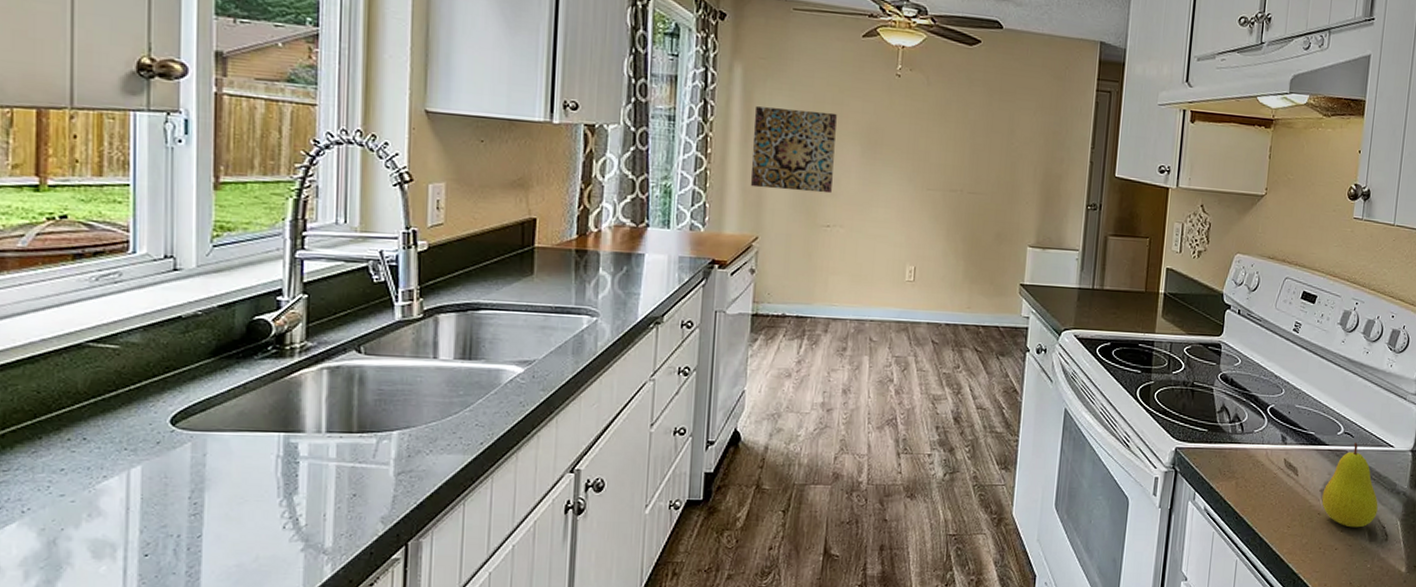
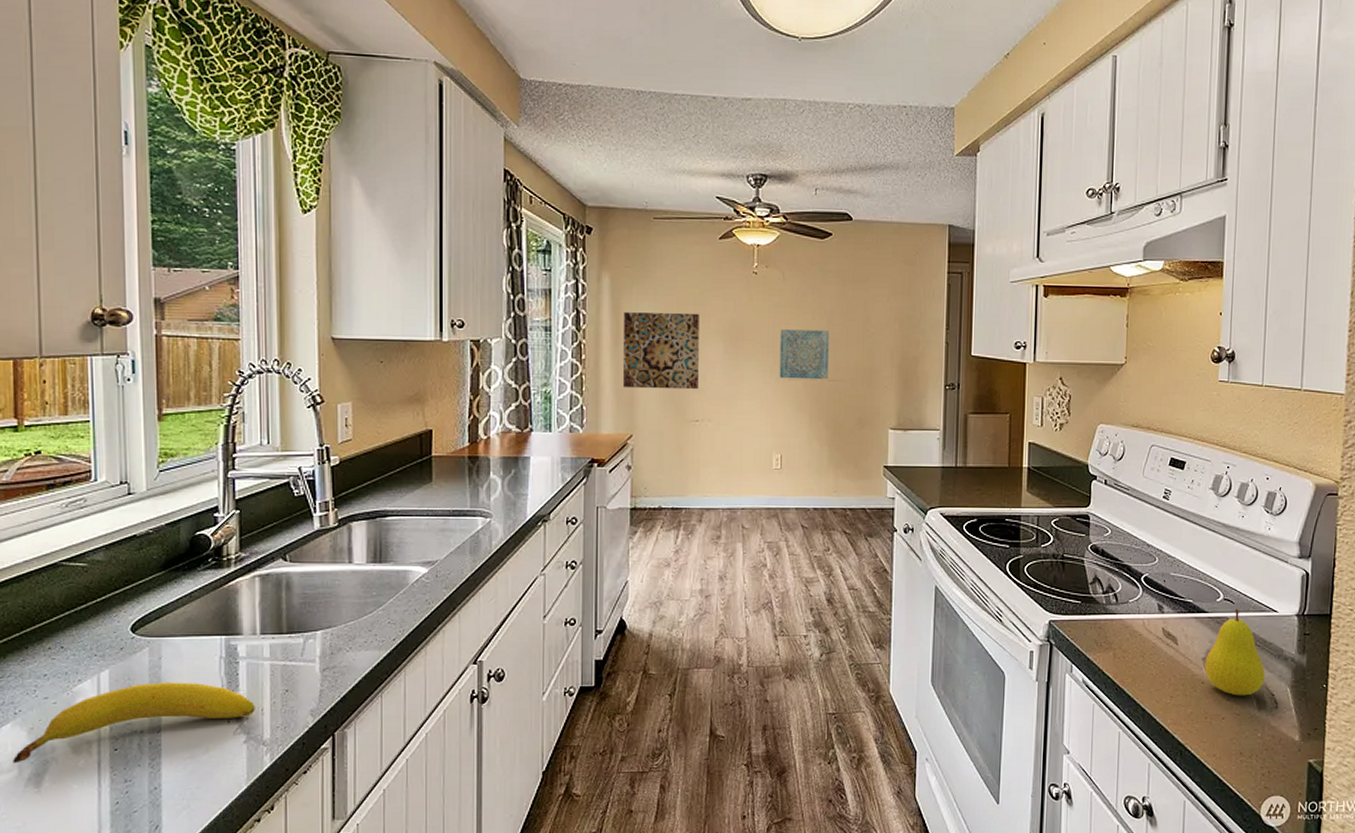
fruit: none [18,481,317,568] -> present [13,682,255,764]
wall art: none [917,136,972,192] -> present [779,329,829,380]

